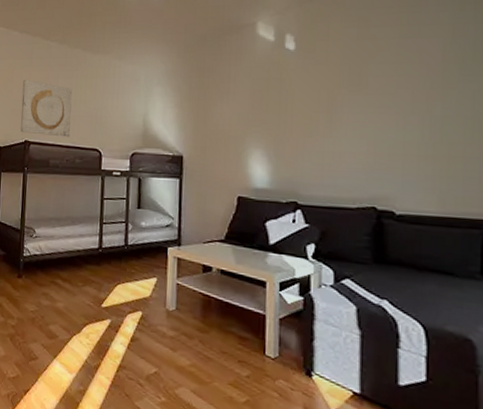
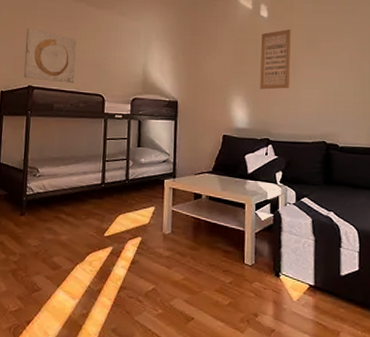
wall art: none [284,62,327,141] -> present [260,29,291,90]

